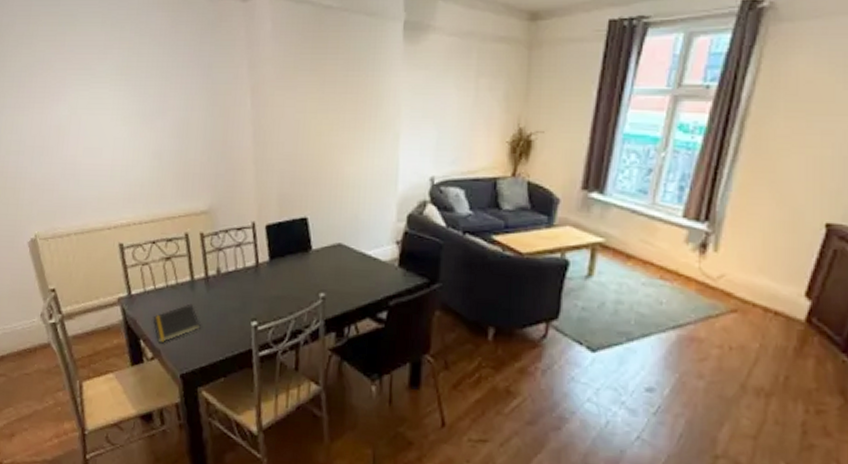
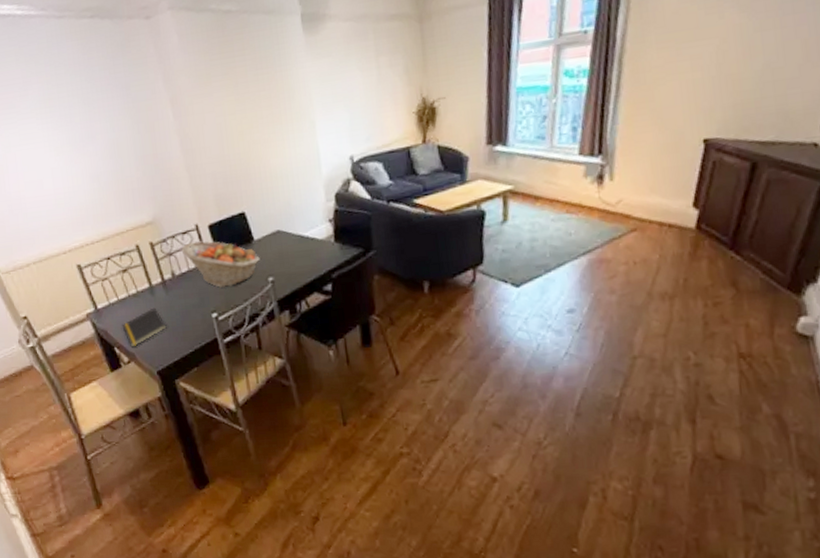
fruit basket: none [232,240,315,296] -> present [181,241,260,288]

